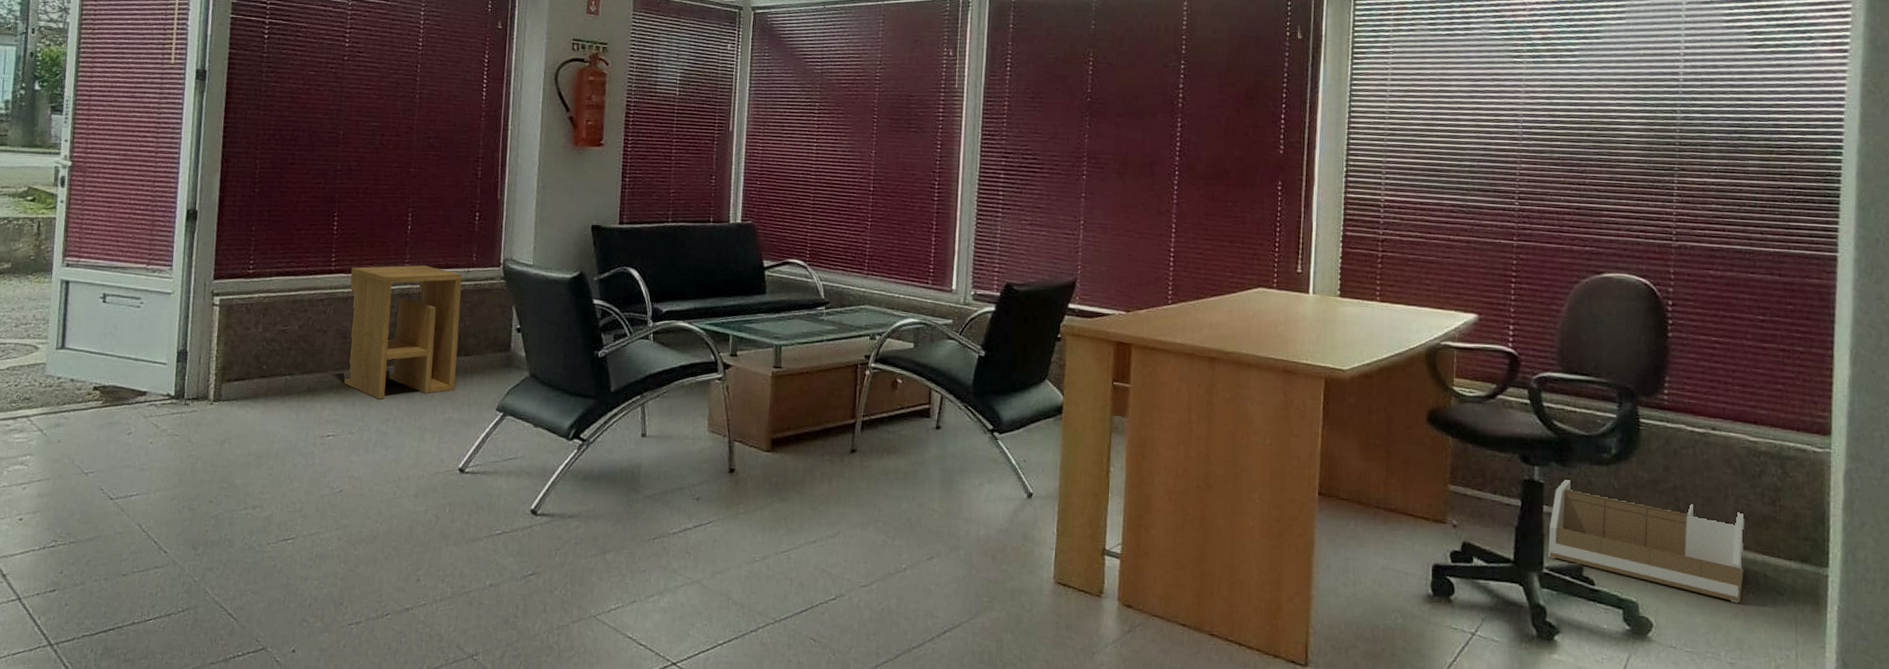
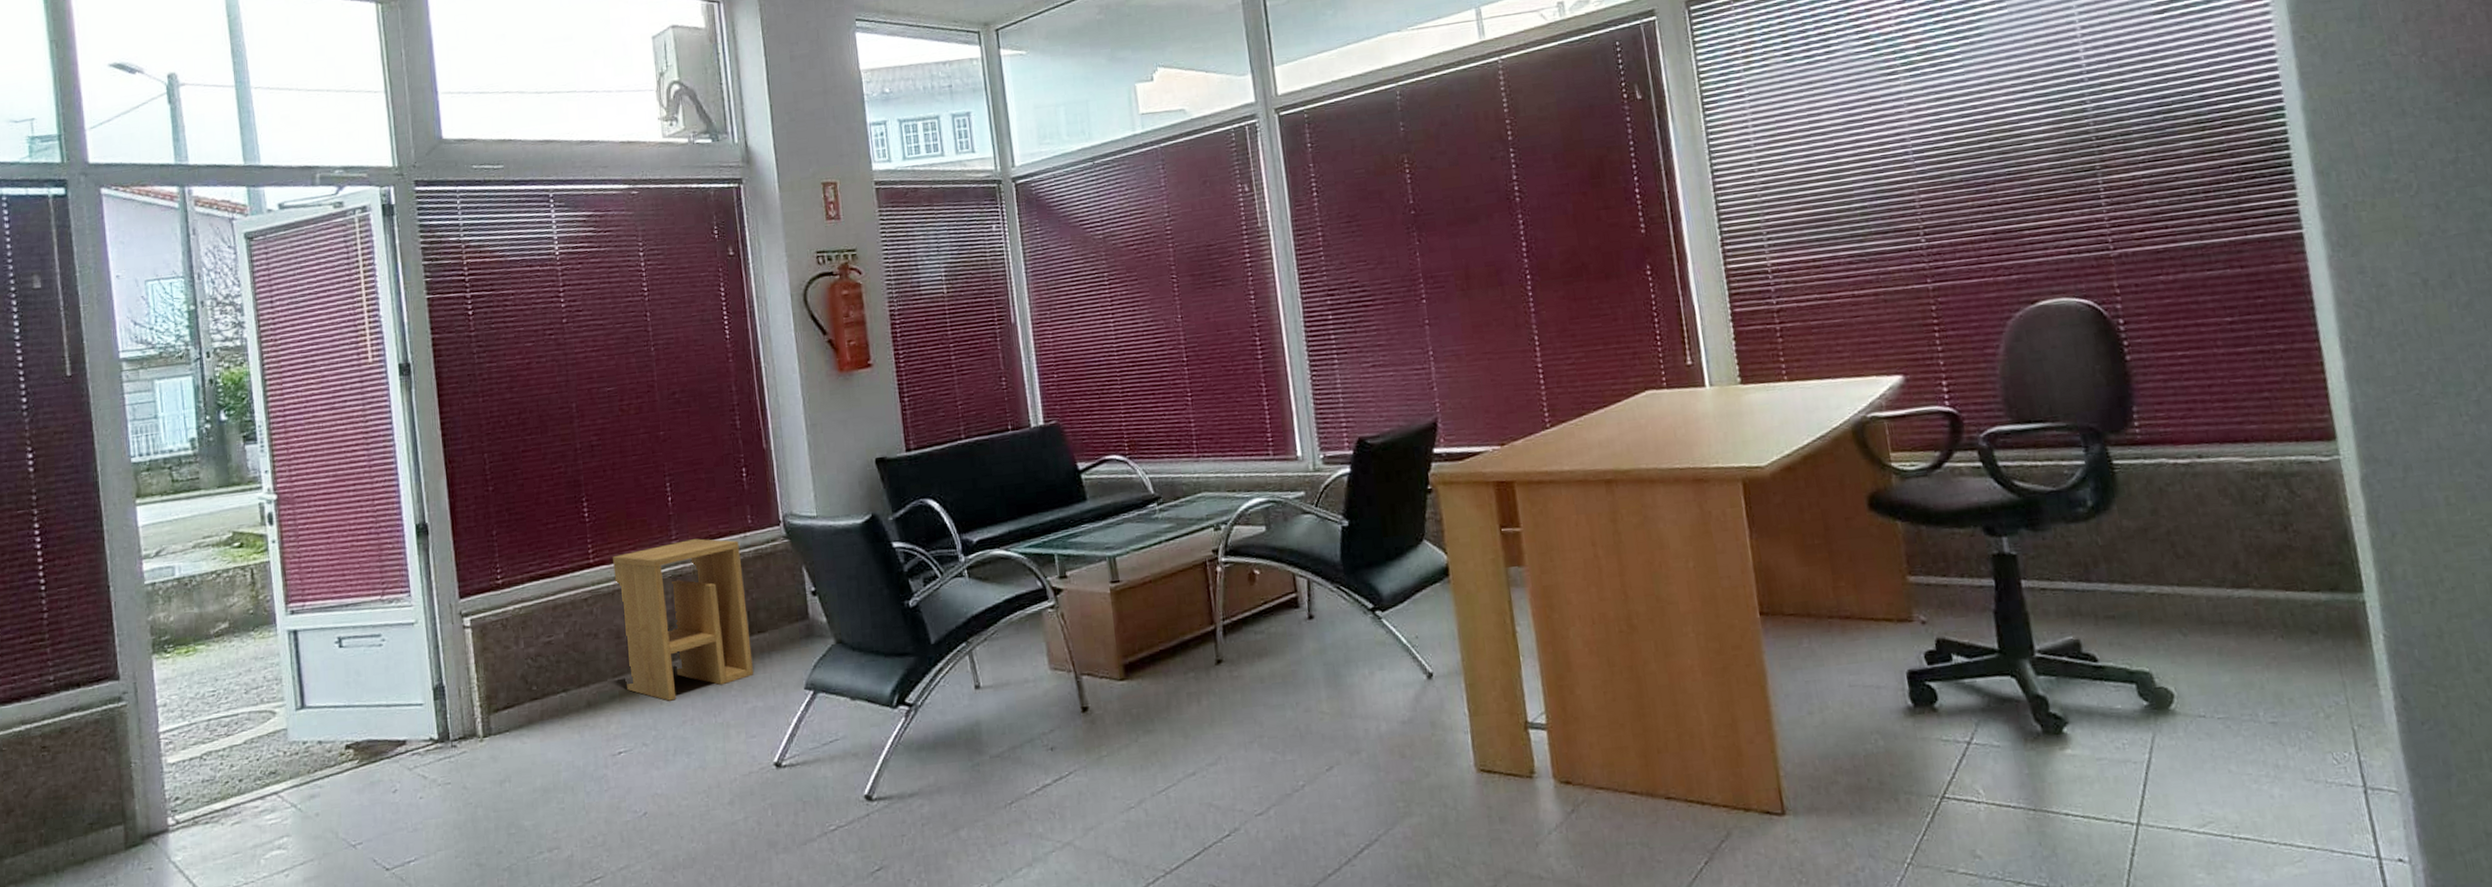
storage bin: present [1548,480,1745,603] -> none [2031,545,2270,653]

